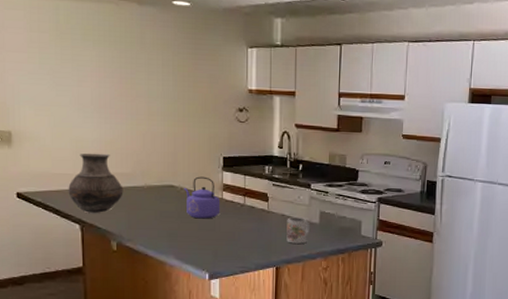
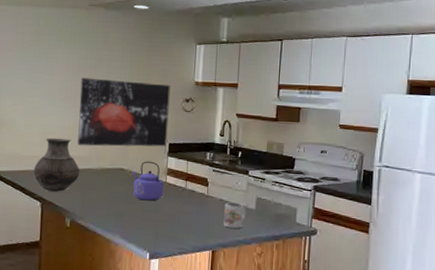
wall art: none [116,84,221,162] -> present [77,77,171,147]

